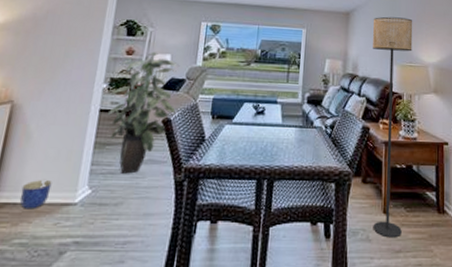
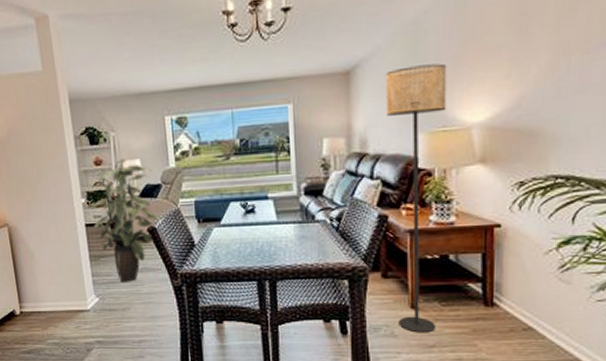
planter: present [20,180,52,209] -> none [40,292,65,316]

